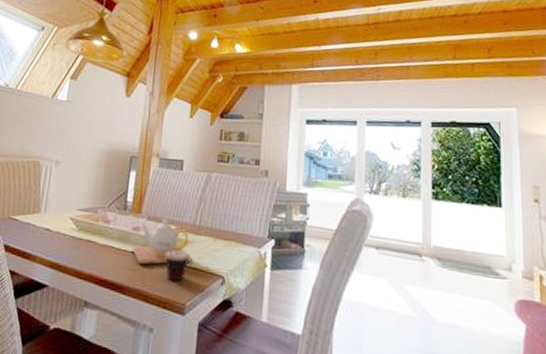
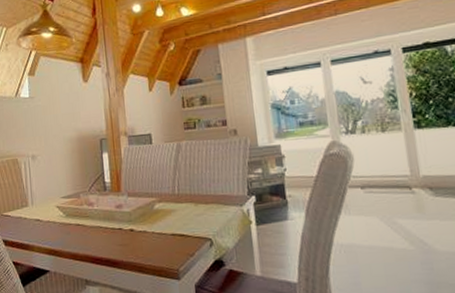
teapot: present [132,218,191,265] -> none [119,192,177,238]
cup: present [159,242,190,281] -> none [143,215,175,250]

